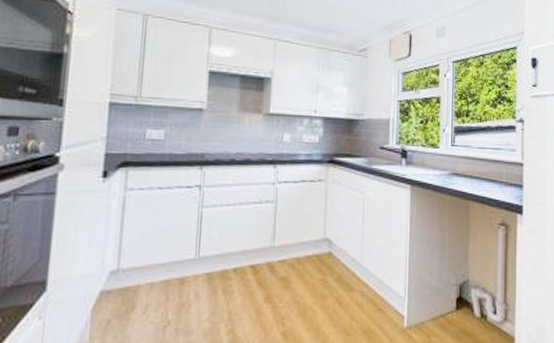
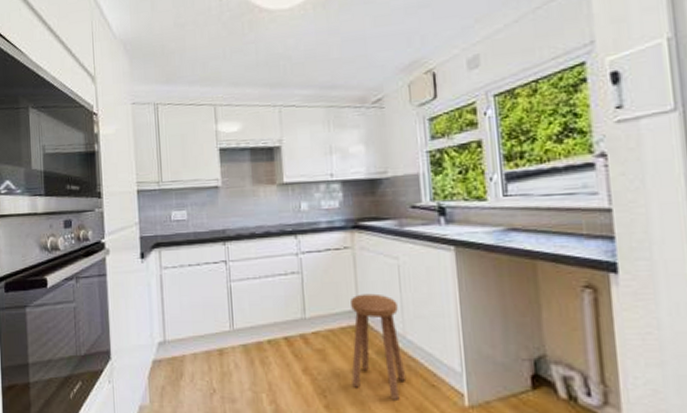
stool: none [310,224,359,324] -> present [351,293,407,400]

